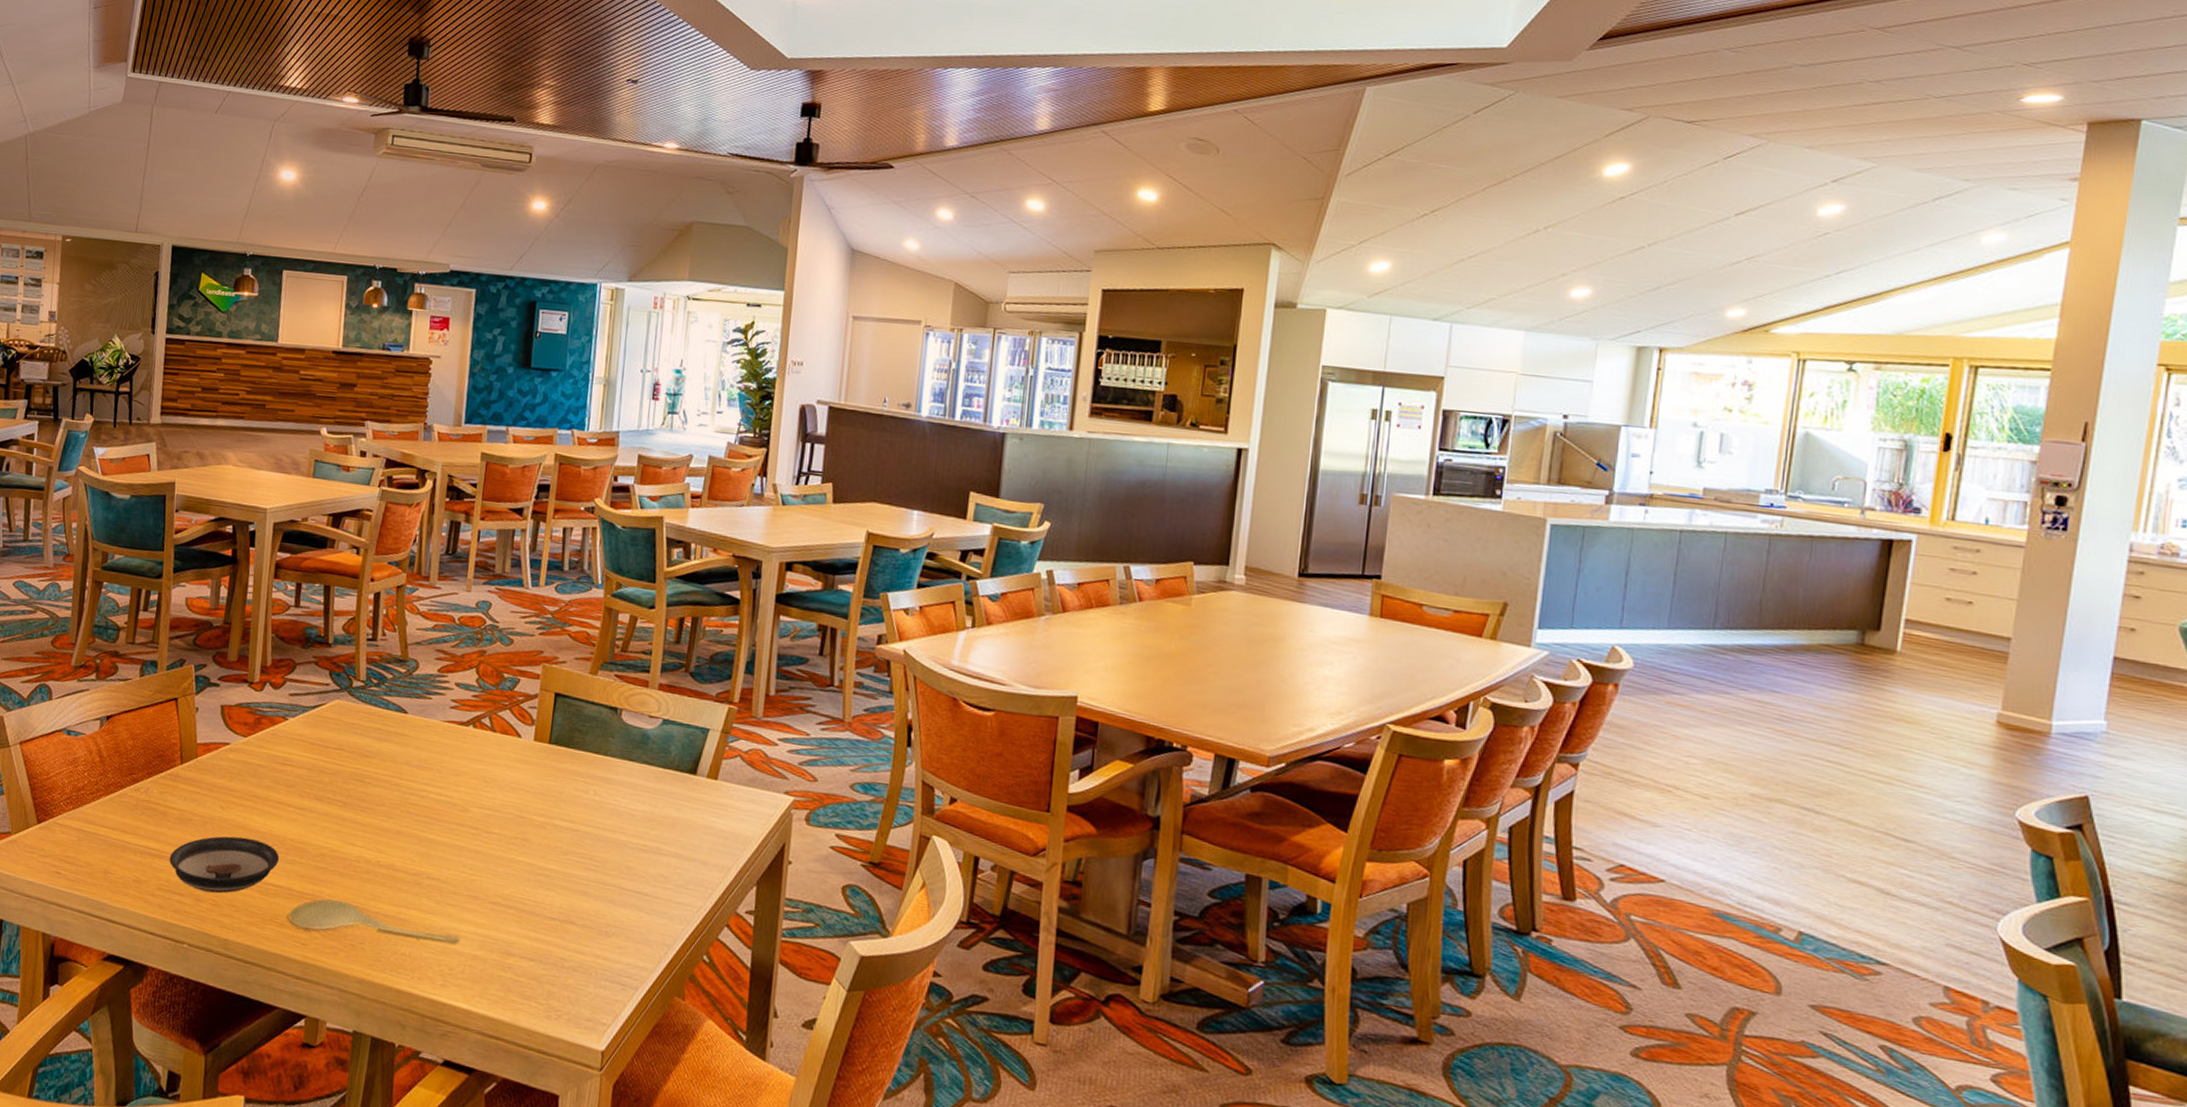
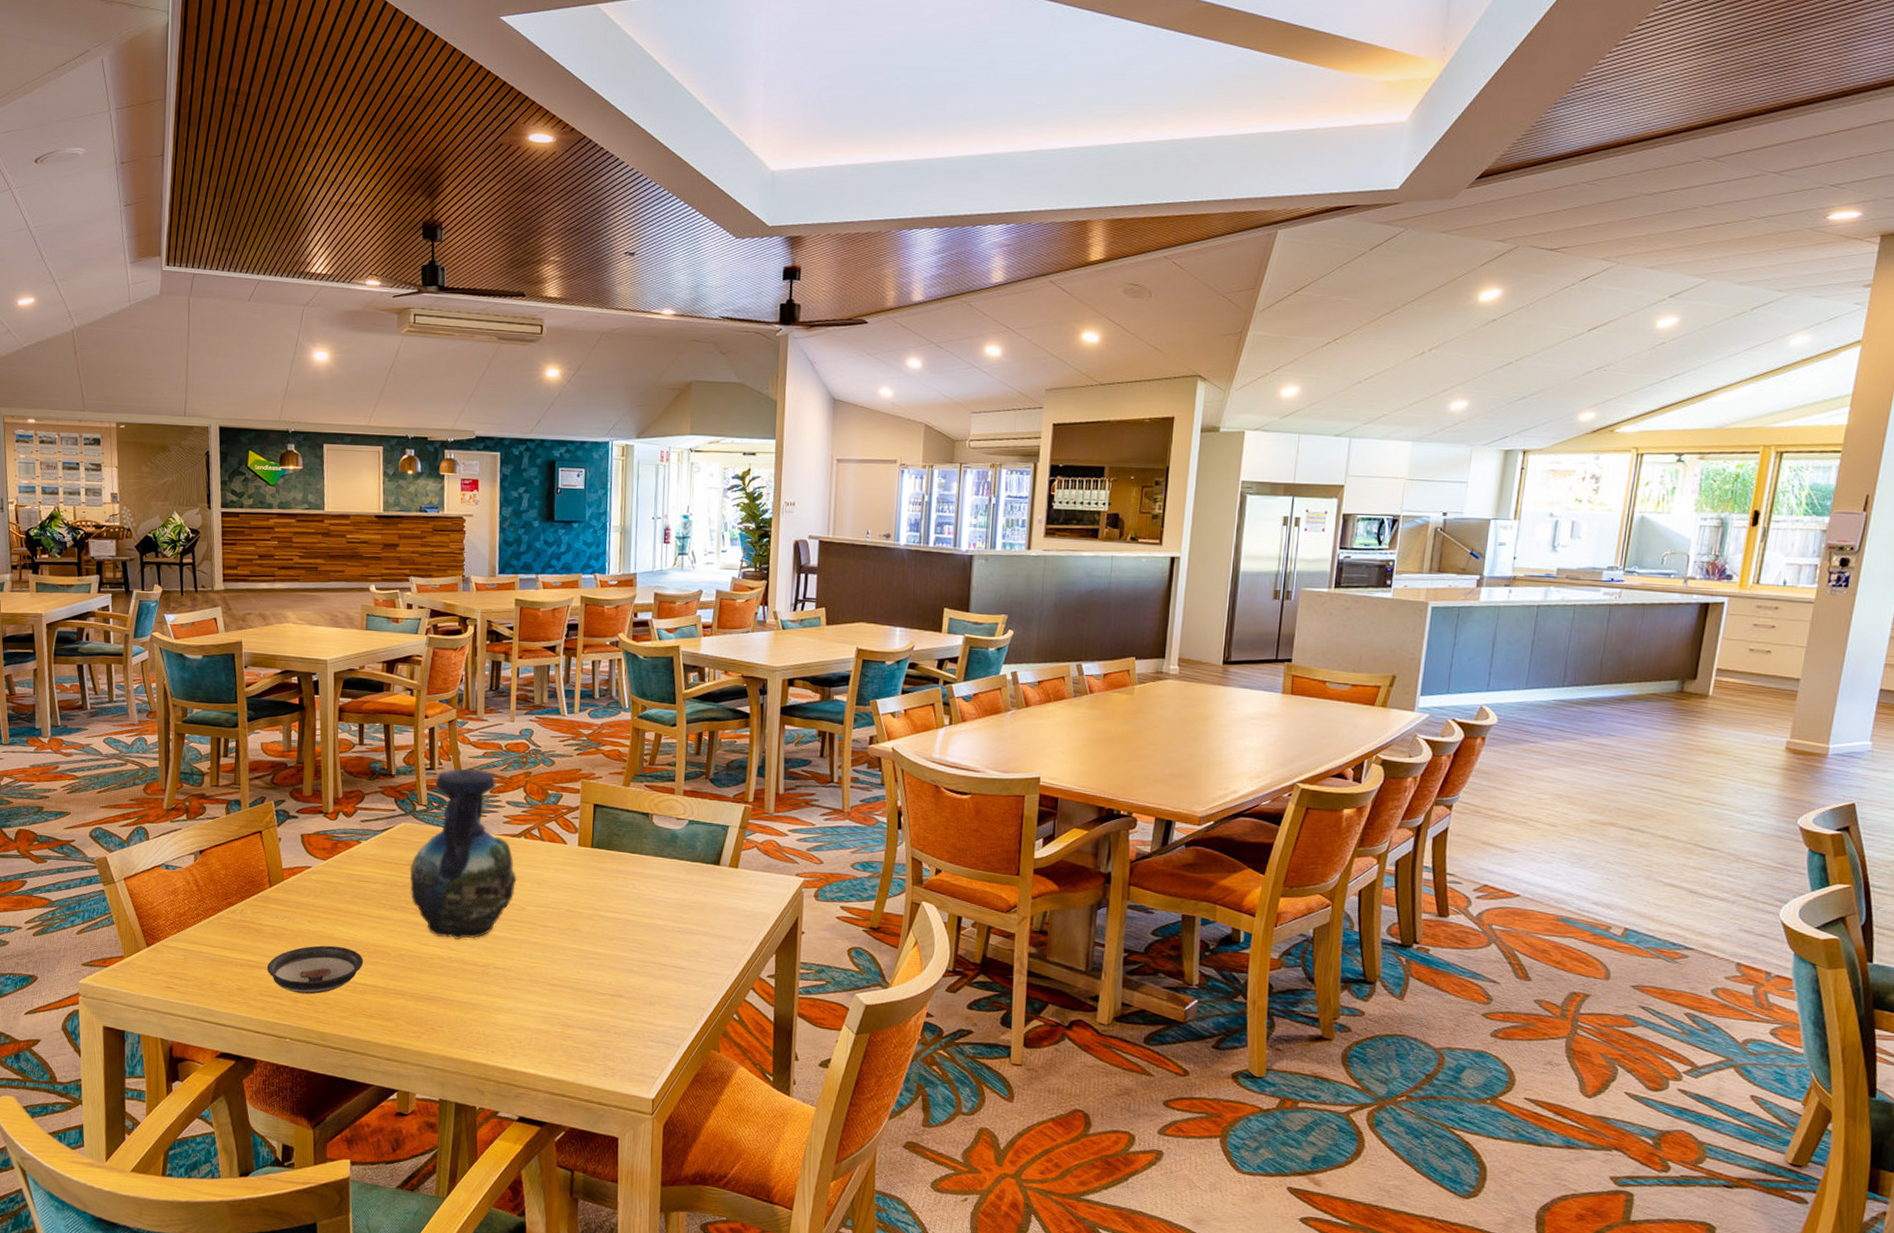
spoon: present [288,898,460,943] -> none [375,992,525,1020]
vase: none [339,642,462,842] -> present [409,769,517,940]

